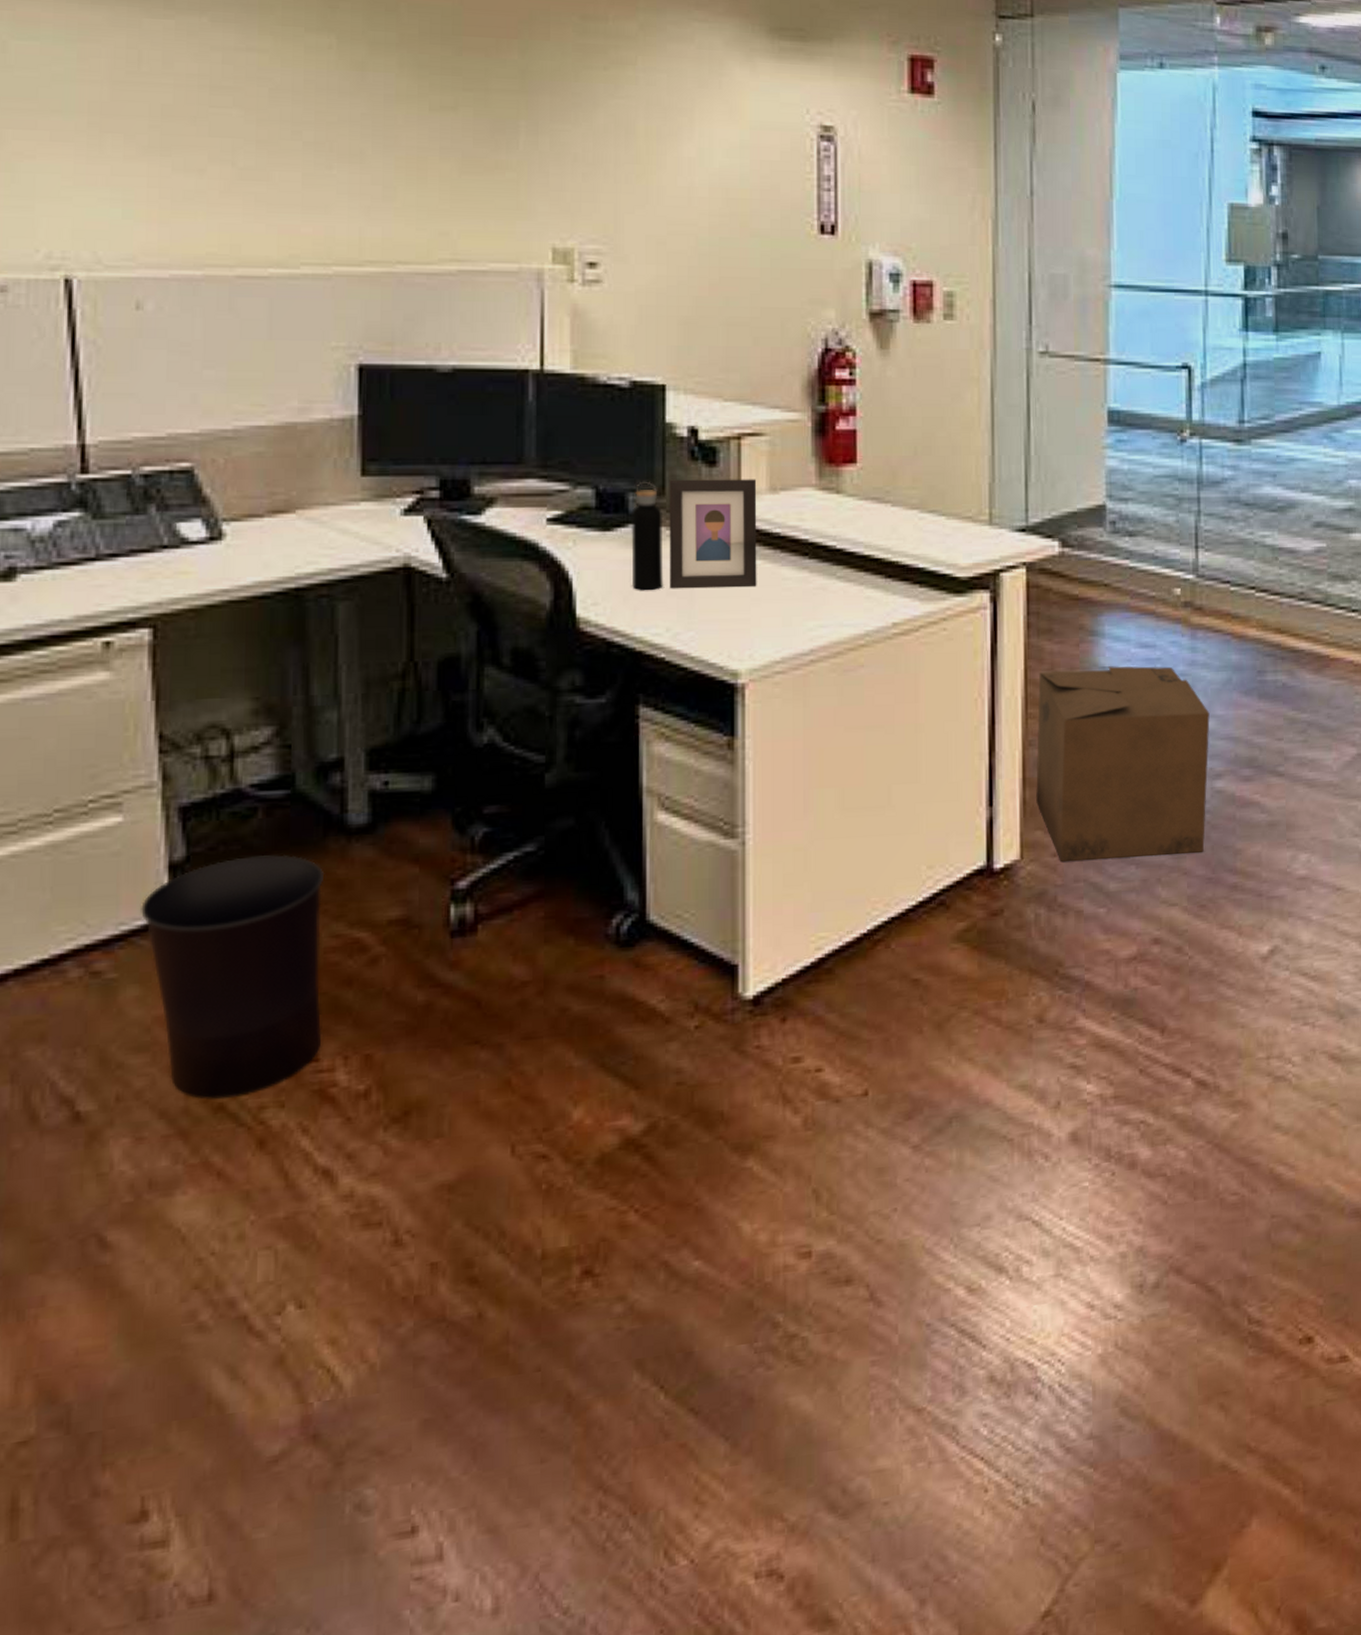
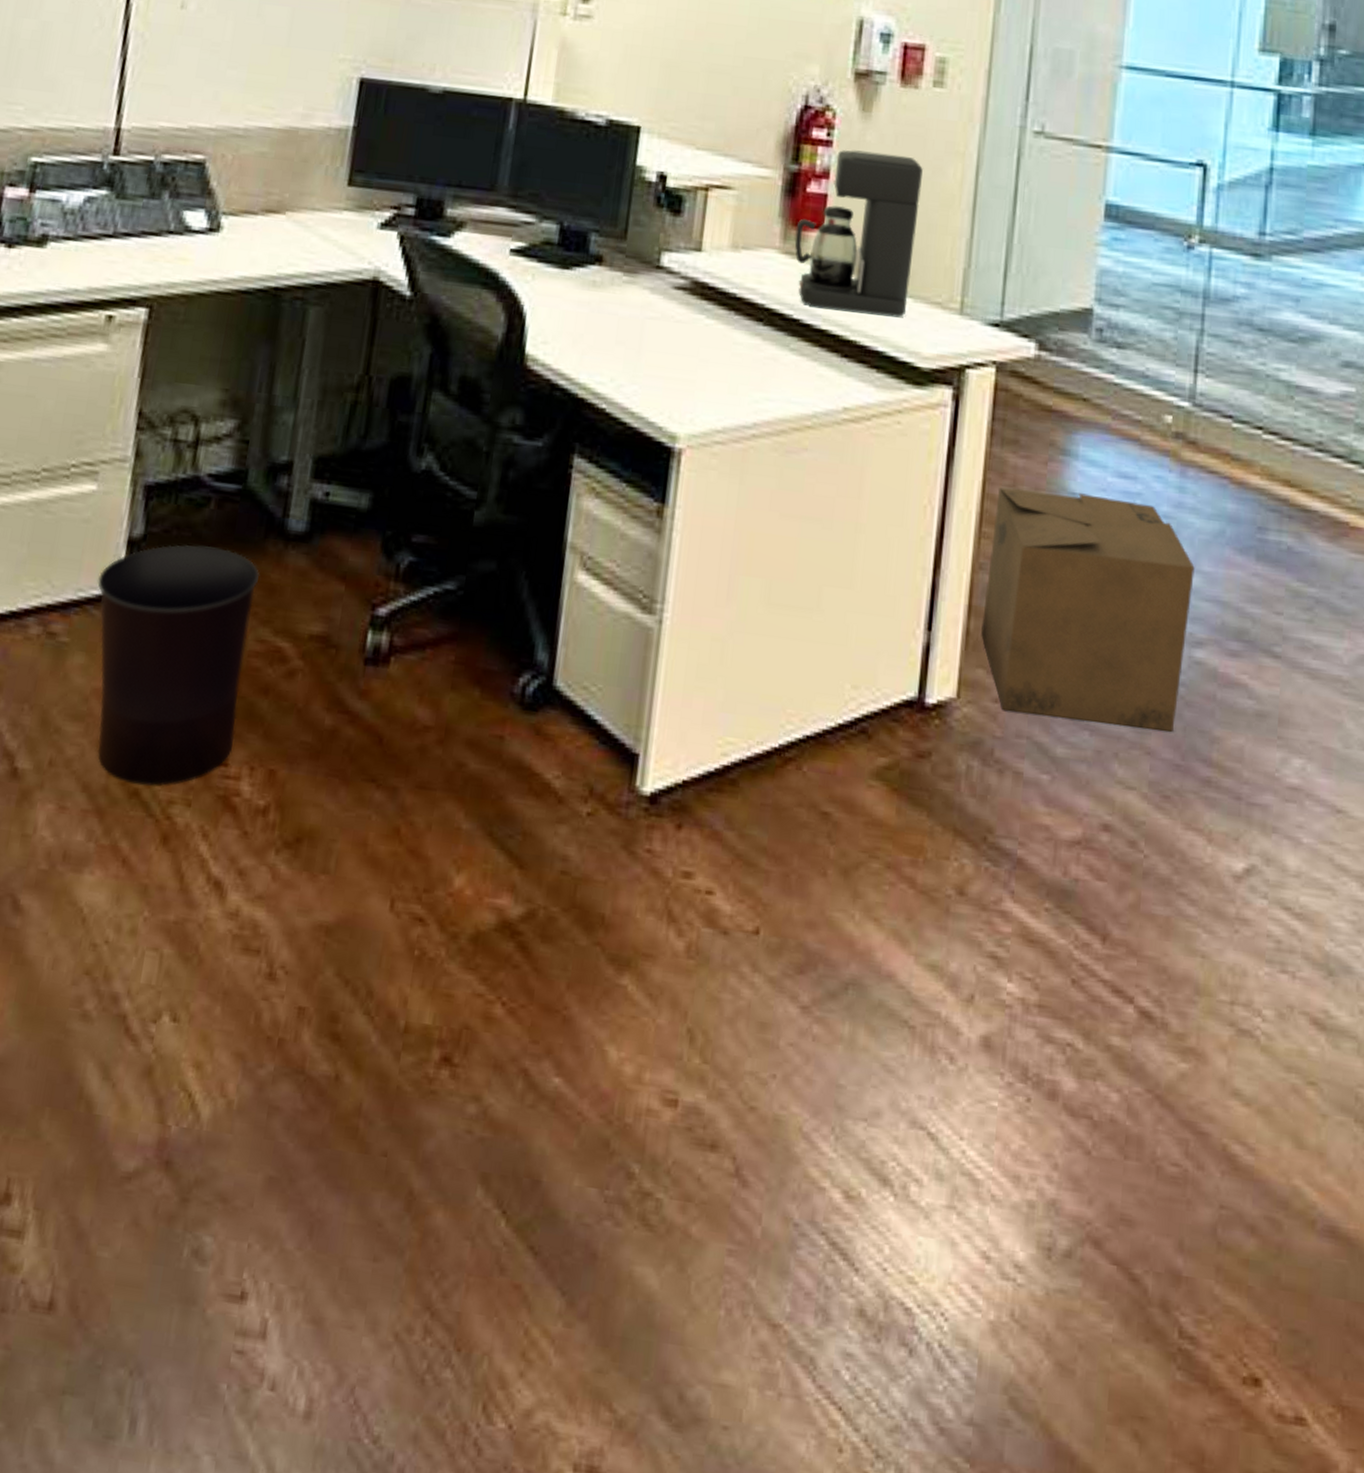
water bottle: present [631,482,663,591] -> none [582,223,622,337]
picture frame: present [669,479,757,589] -> none [619,224,719,348]
coffee maker: none [830,386,944,535] -> present [794,150,924,316]

